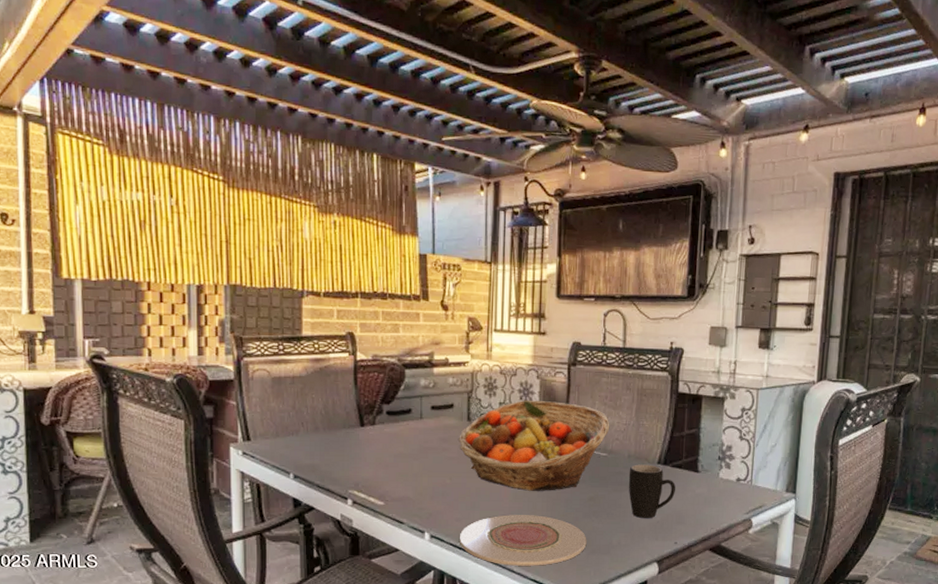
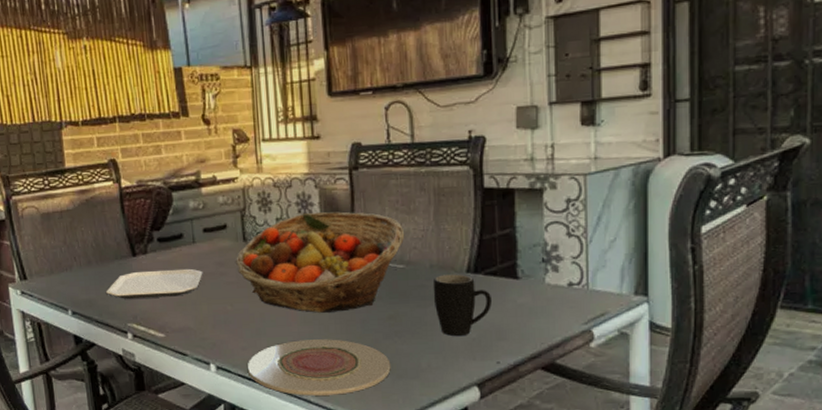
plate: none [329,441,427,467] -> present [105,268,203,299]

